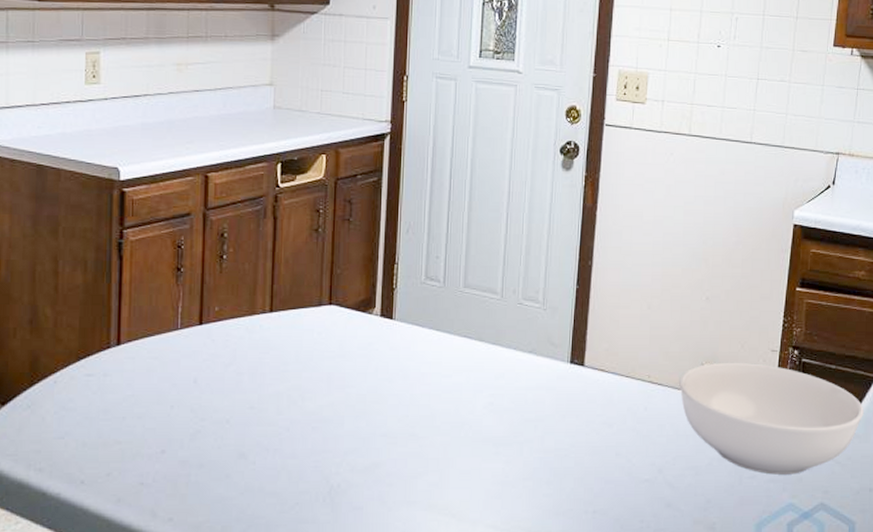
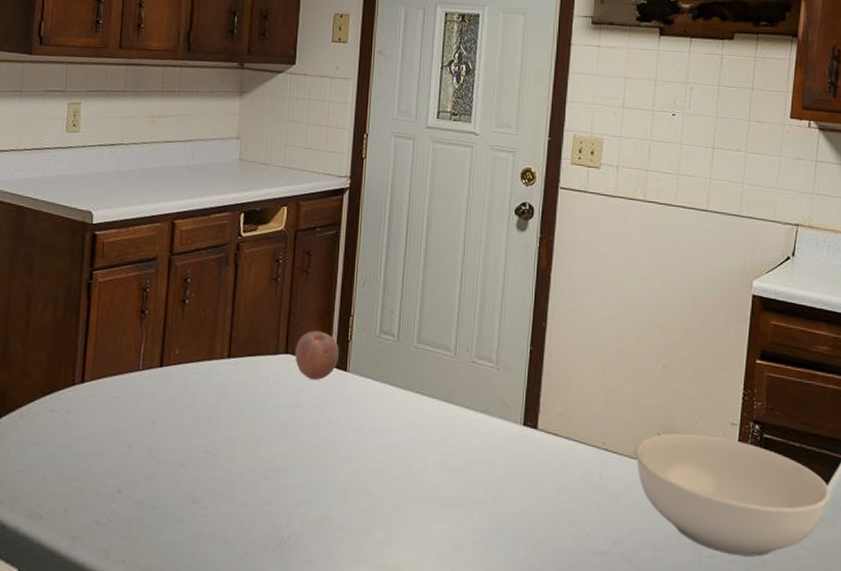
fruit: none [339,280,384,329] -> present [295,330,339,380]

